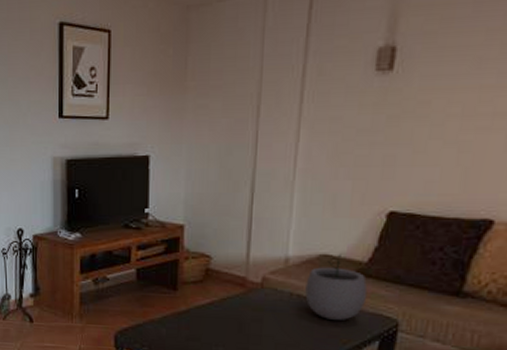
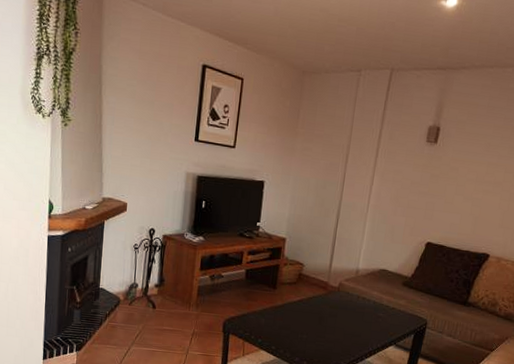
plant pot: present [305,254,368,320] -> none [368,270,409,318]

